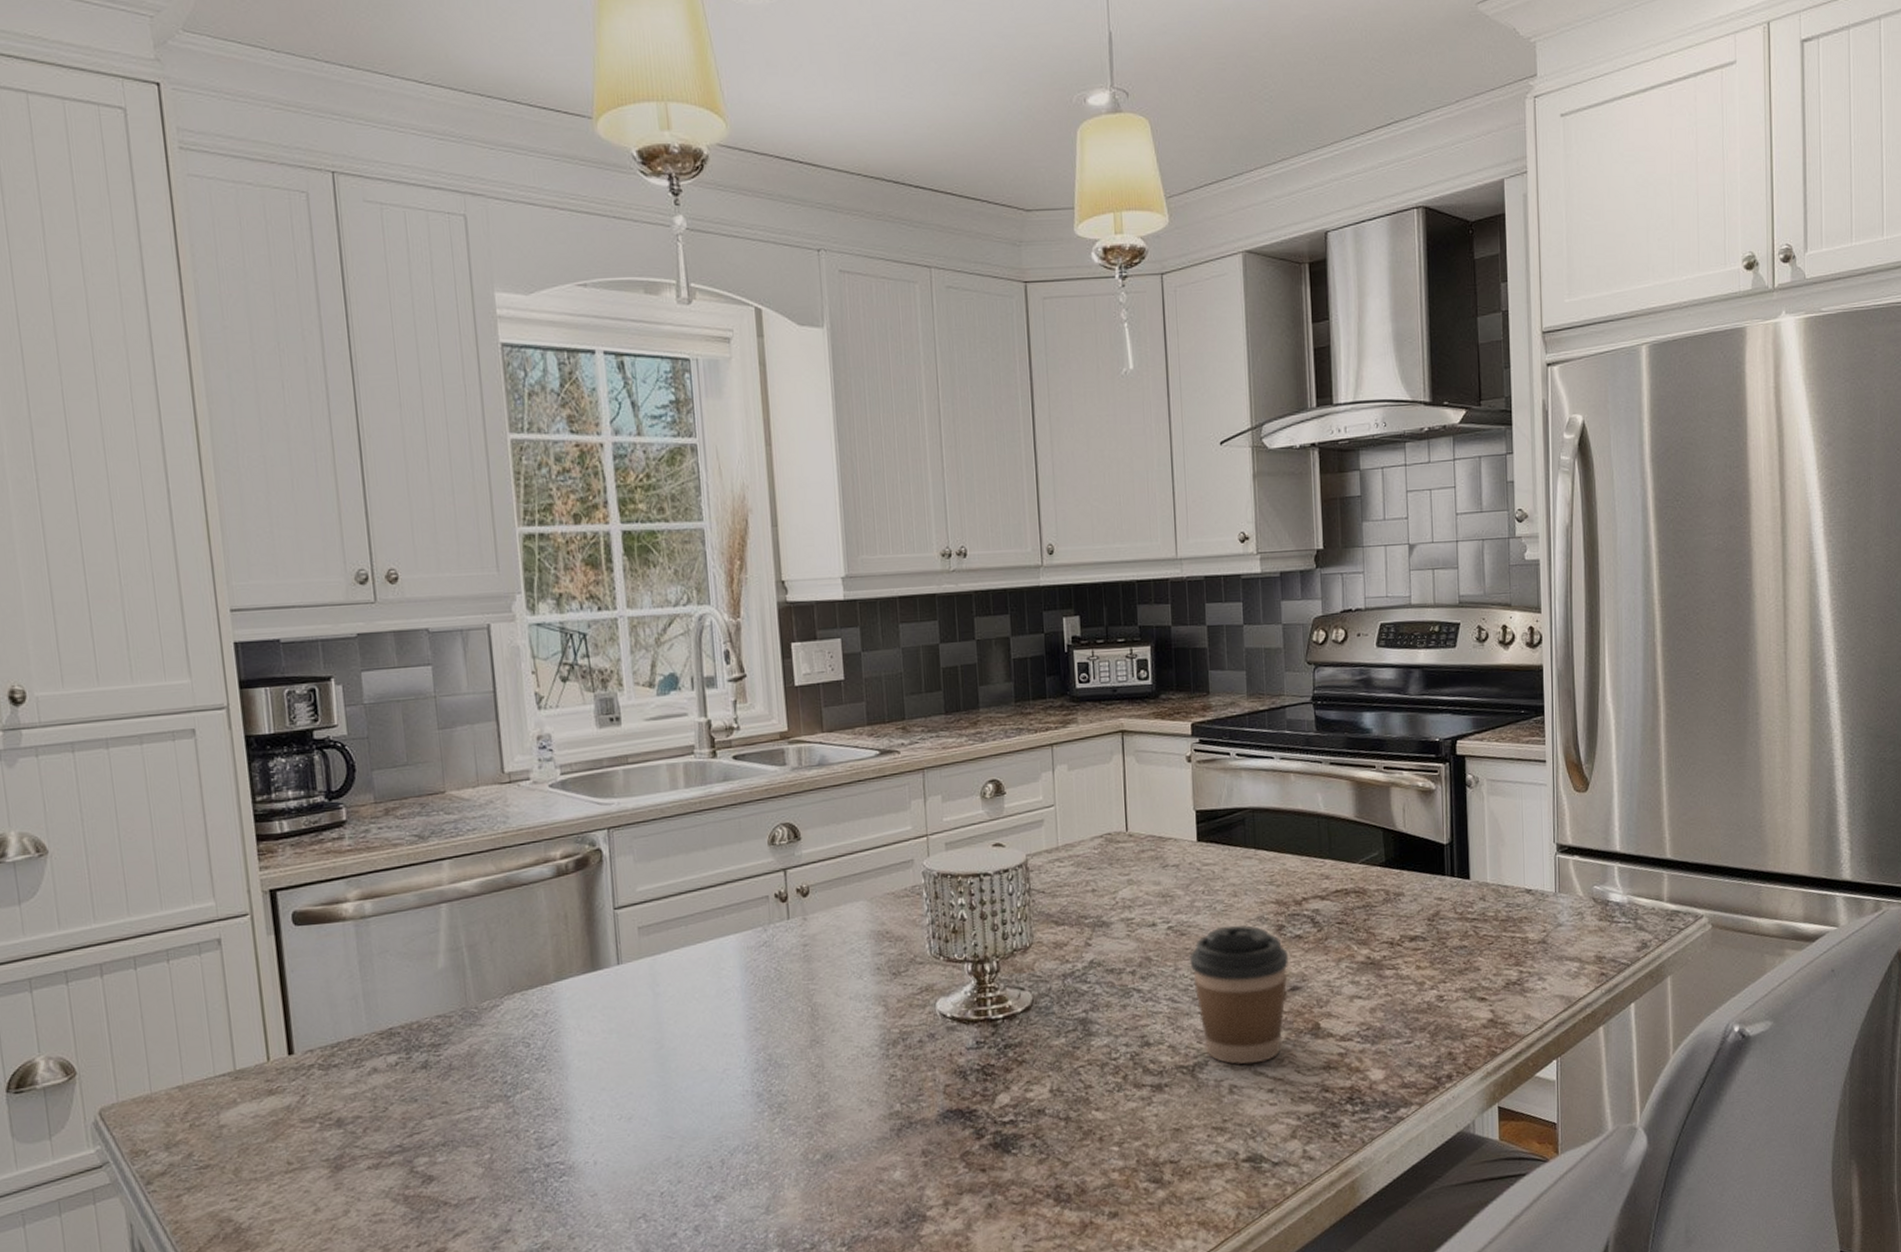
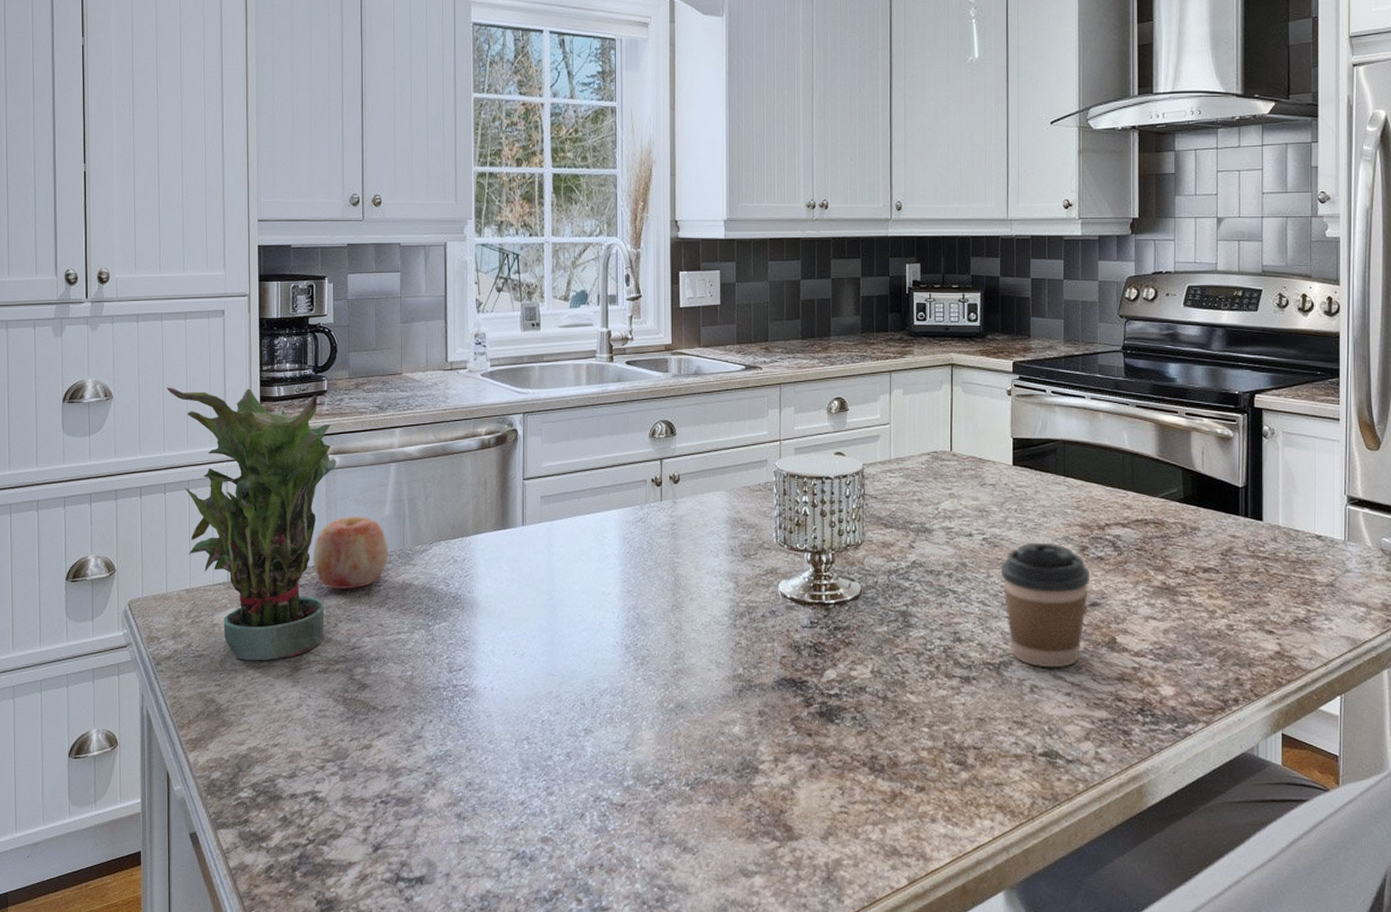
potted plant: none [123,826,371,1165] -> present [166,387,337,660]
apple: none [346,972,448,1066] -> present [312,515,388,590]

